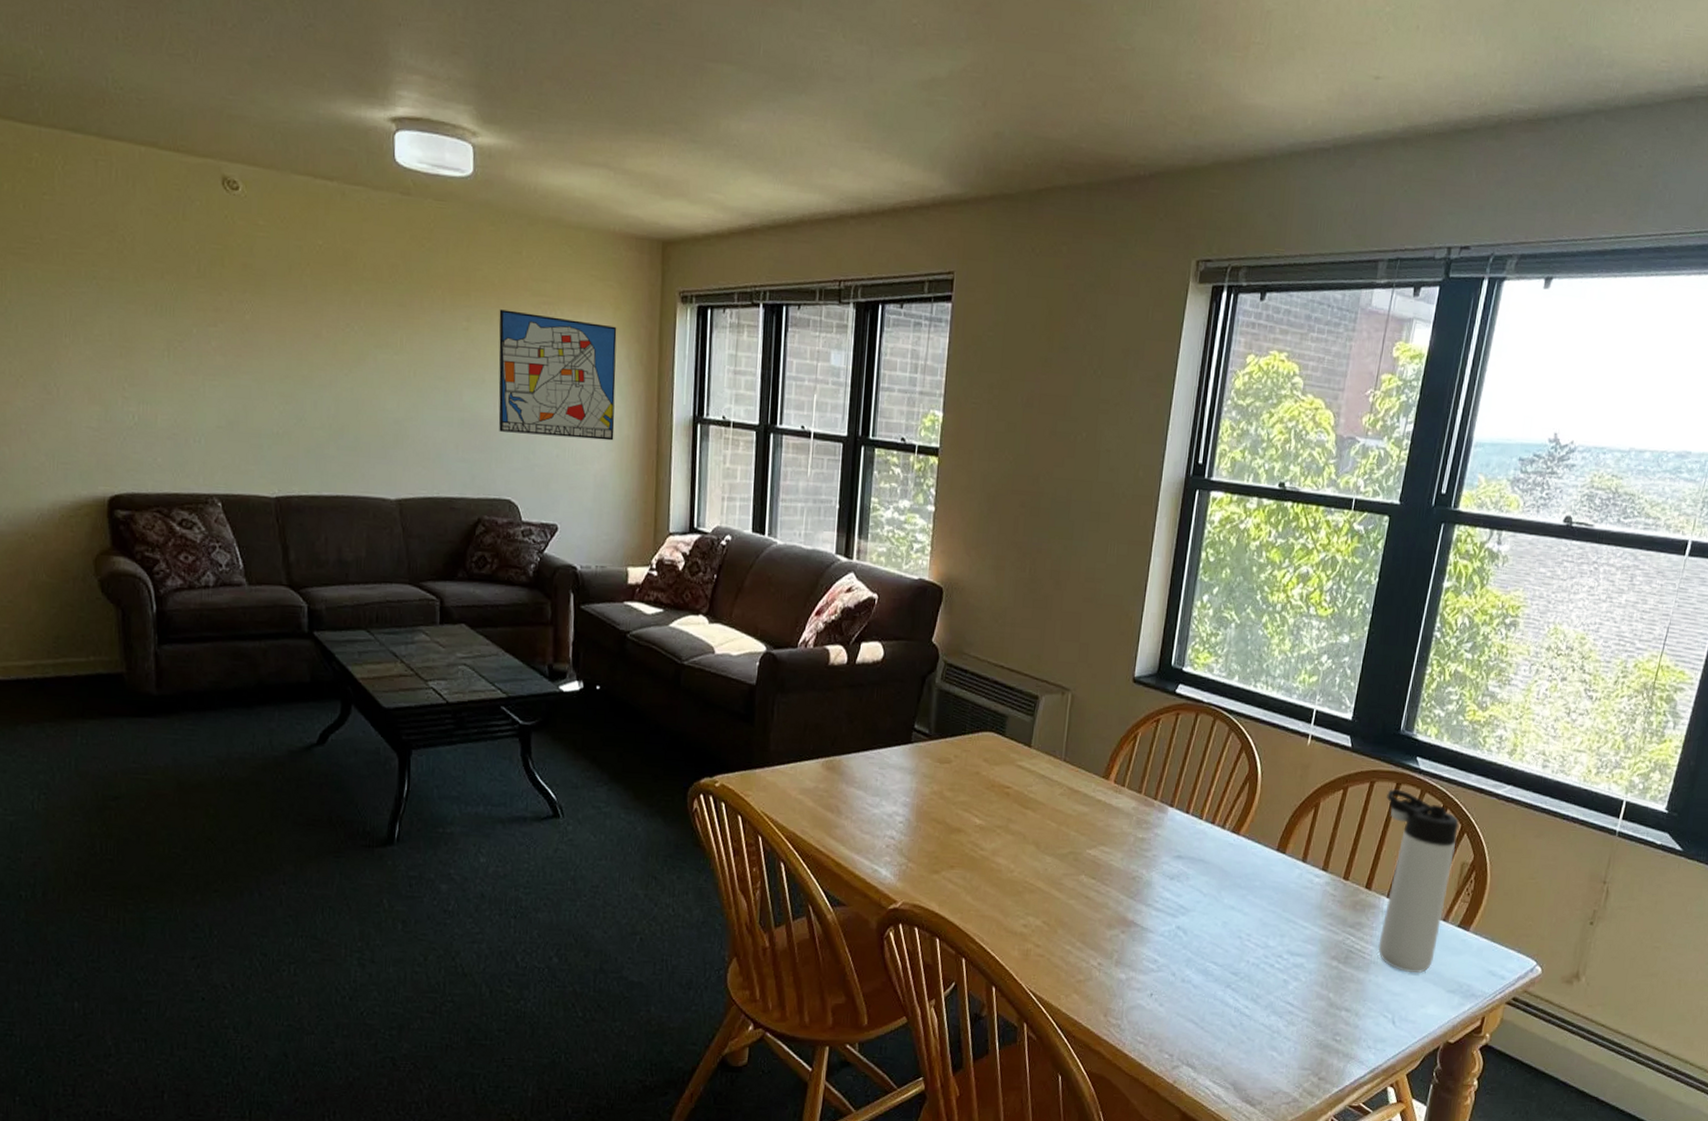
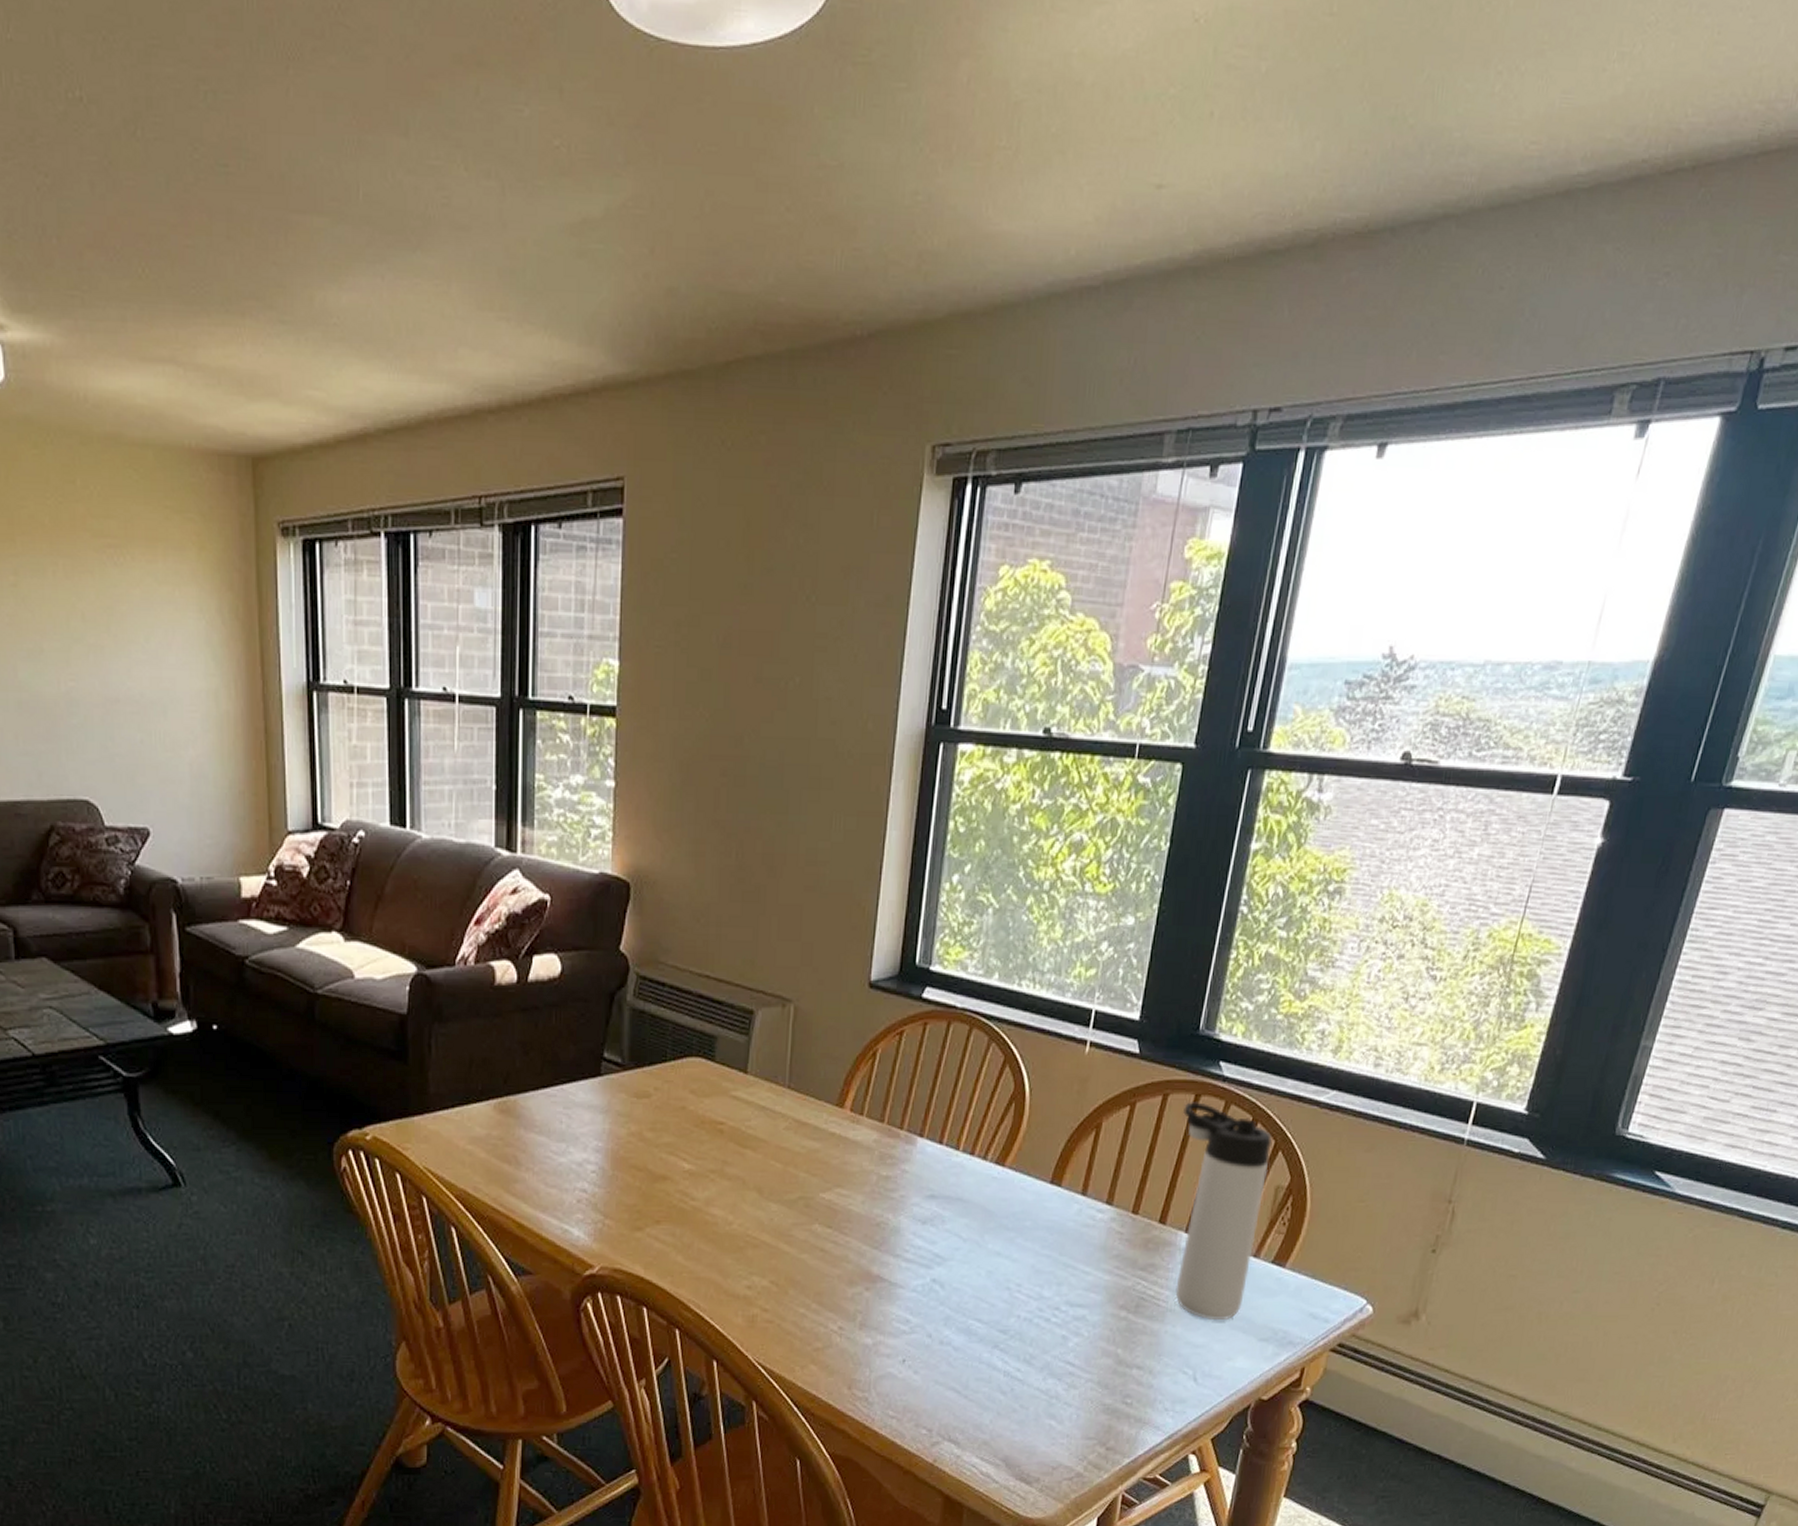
wall art: present [498,309,617,441] -> none [53,557,210,719]

